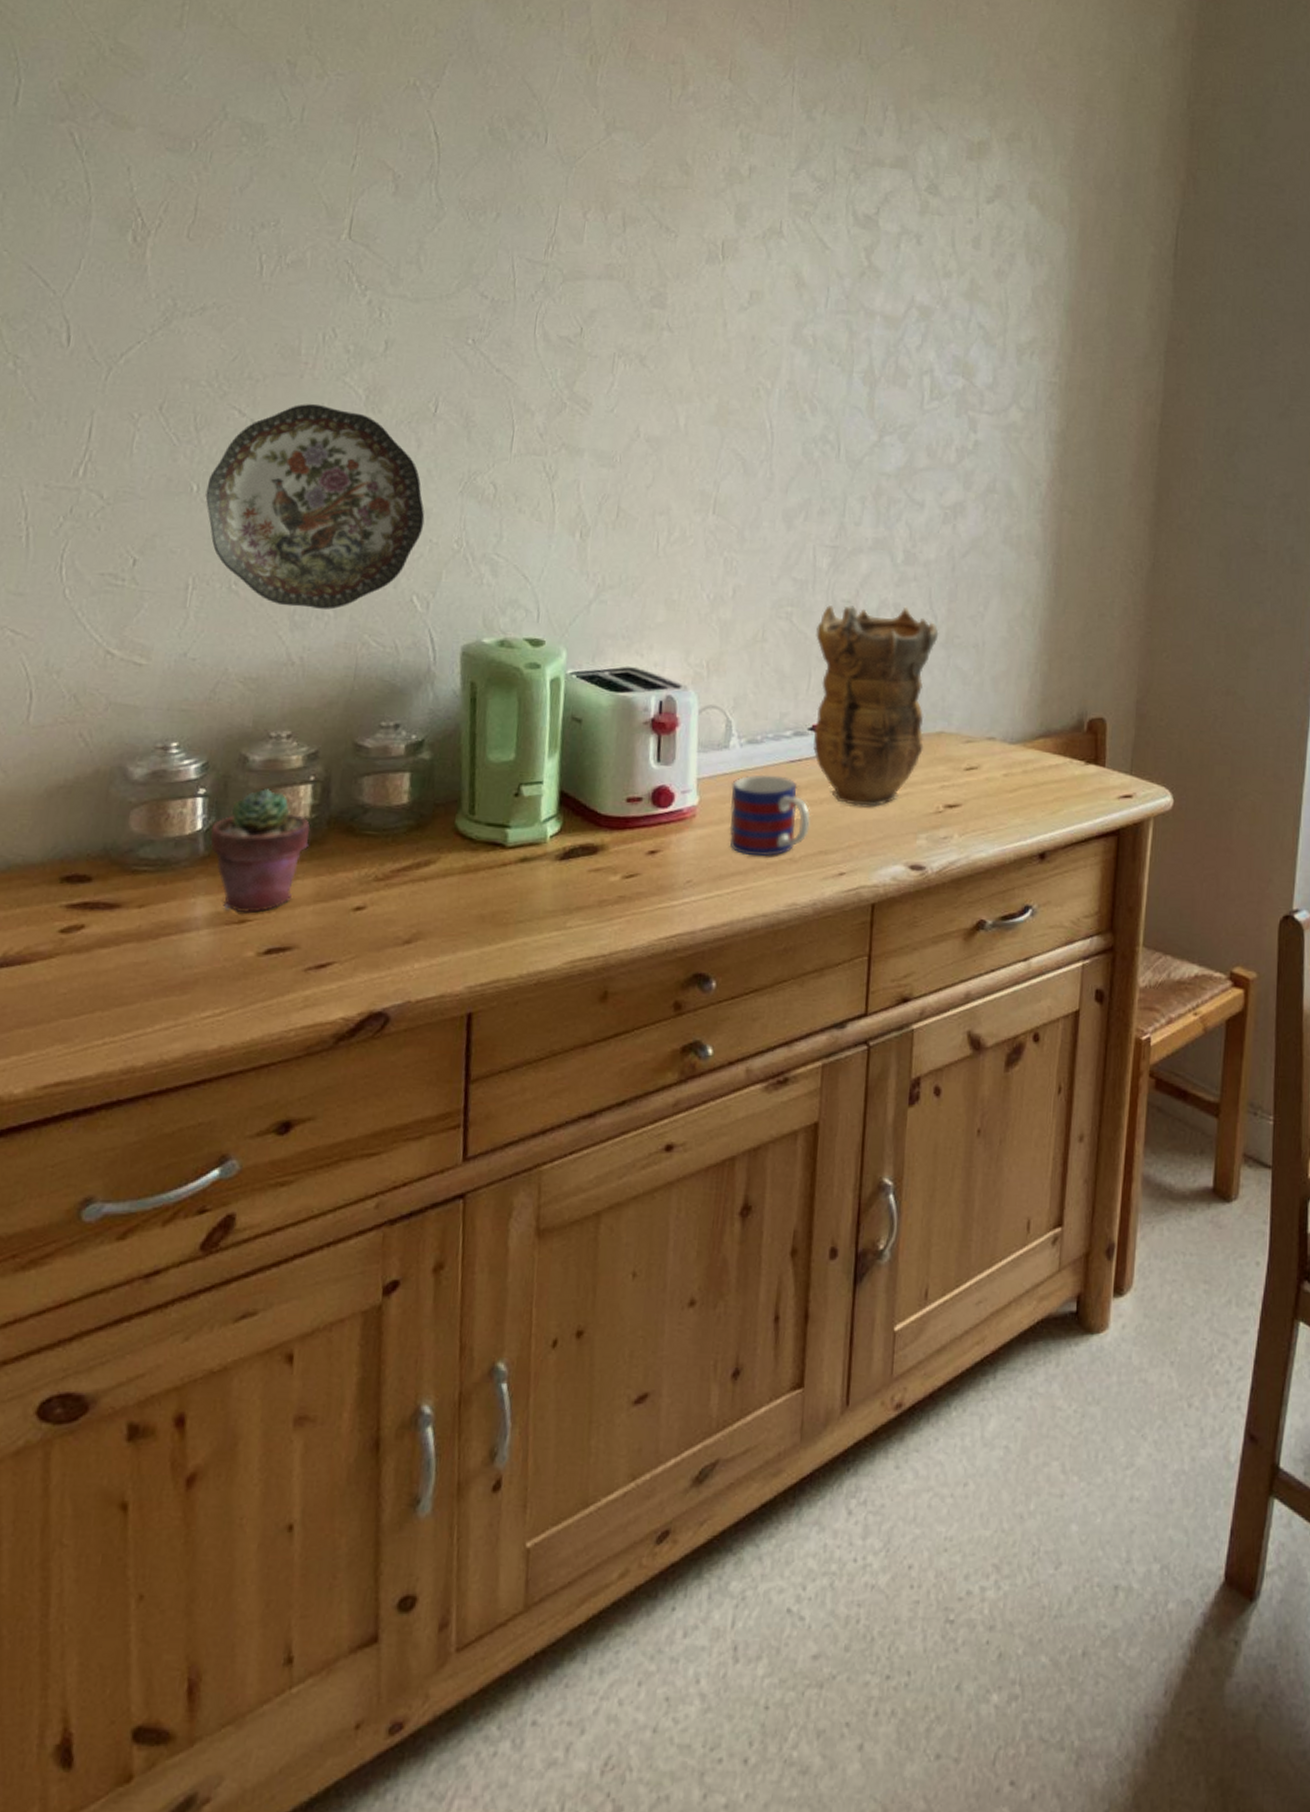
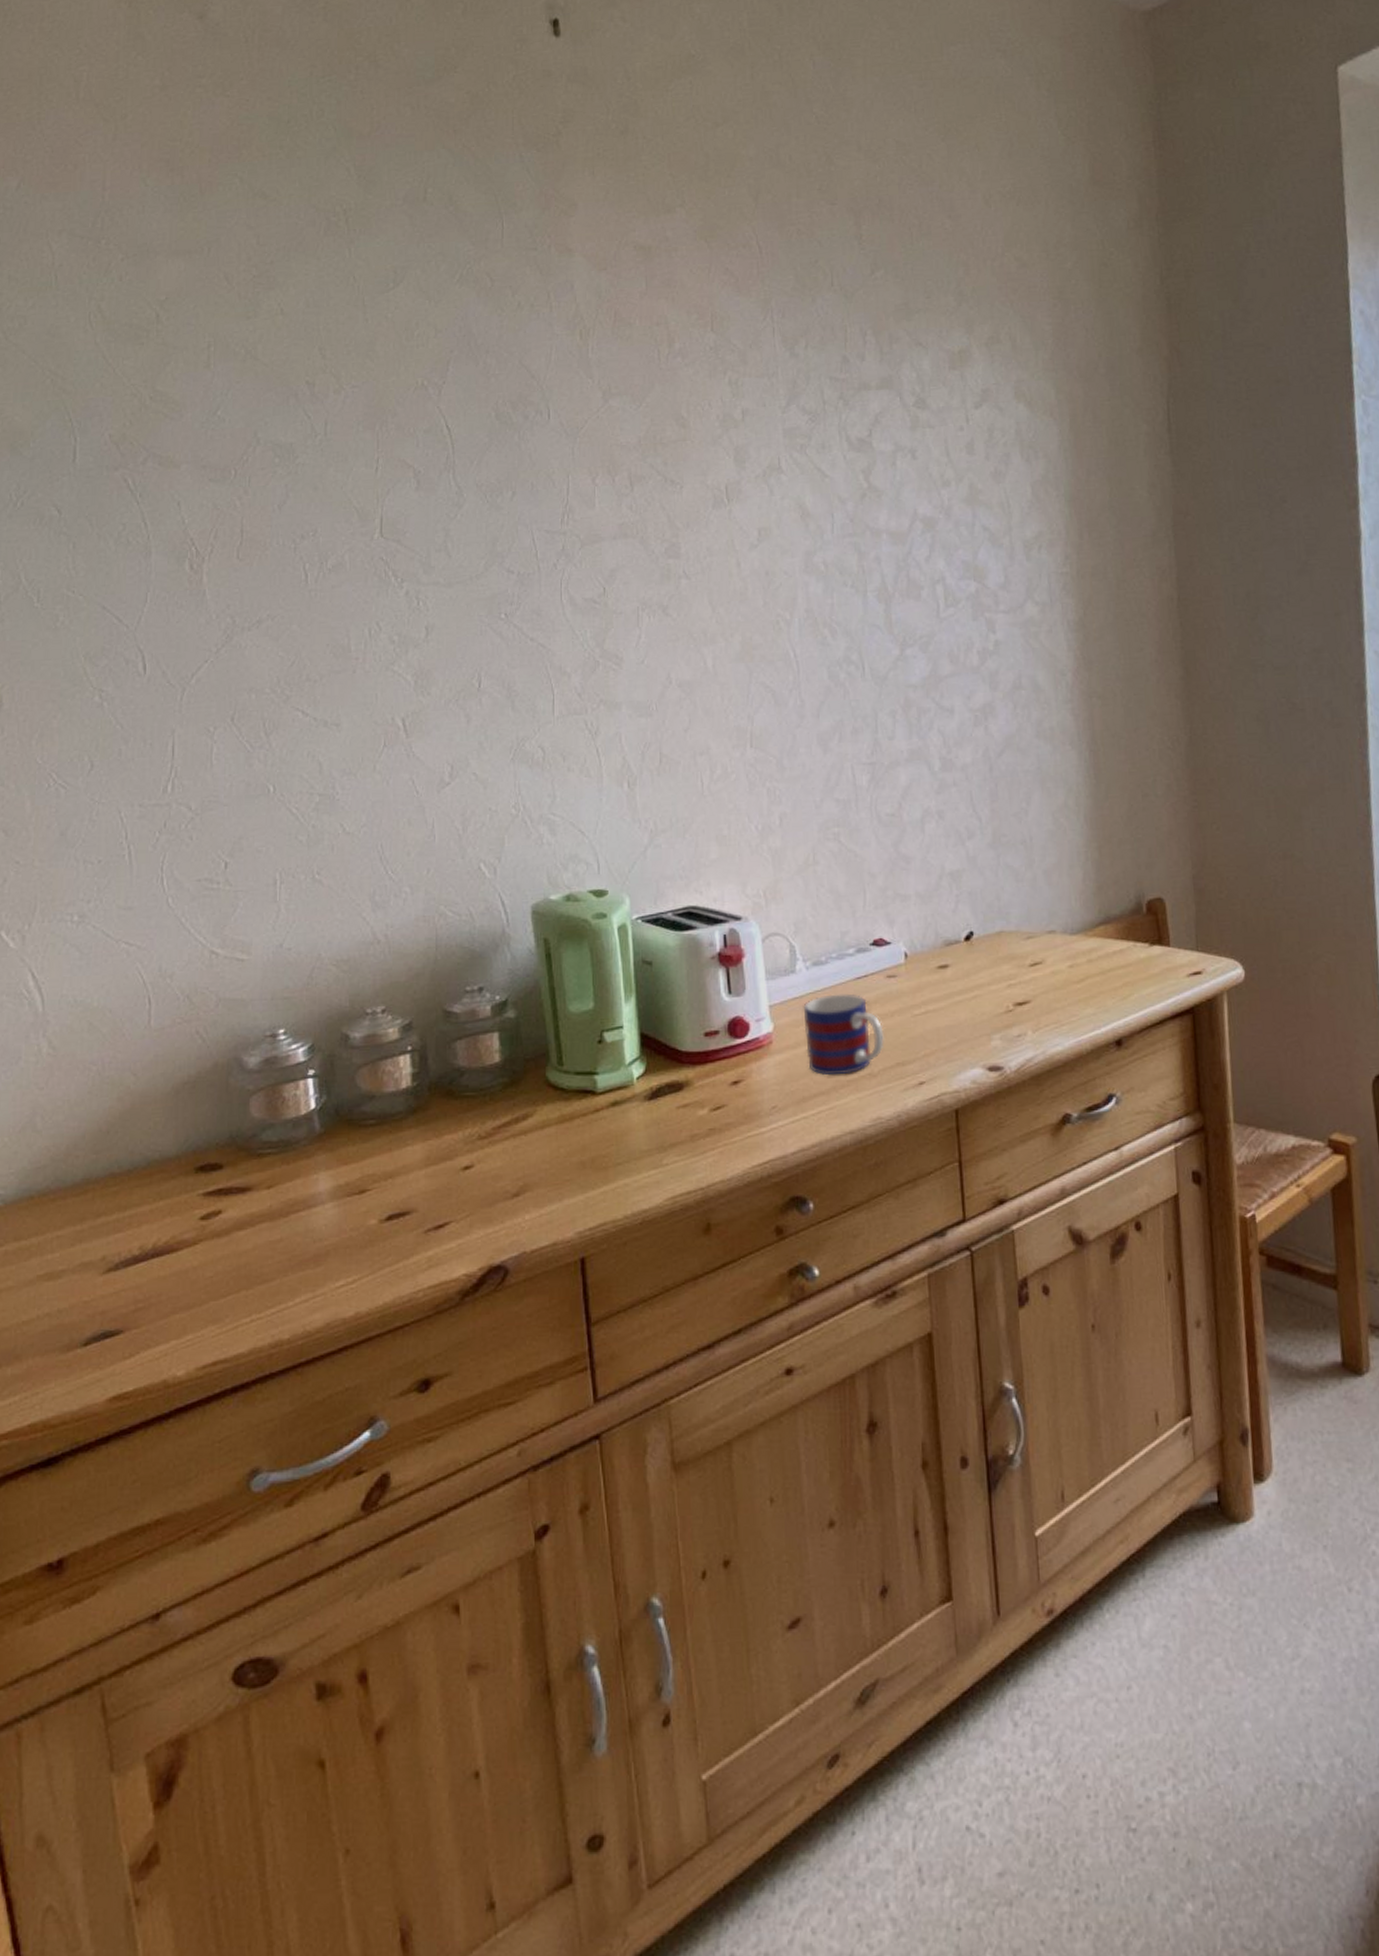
decorative plate: present [205,404,425,610] -> none [282,696,482,889]
potted succulent: present [209,788,311,914] -> none [323,1063,414,1184]
vase: present [813,605,939,806] -> none [865,812,986,1014]

